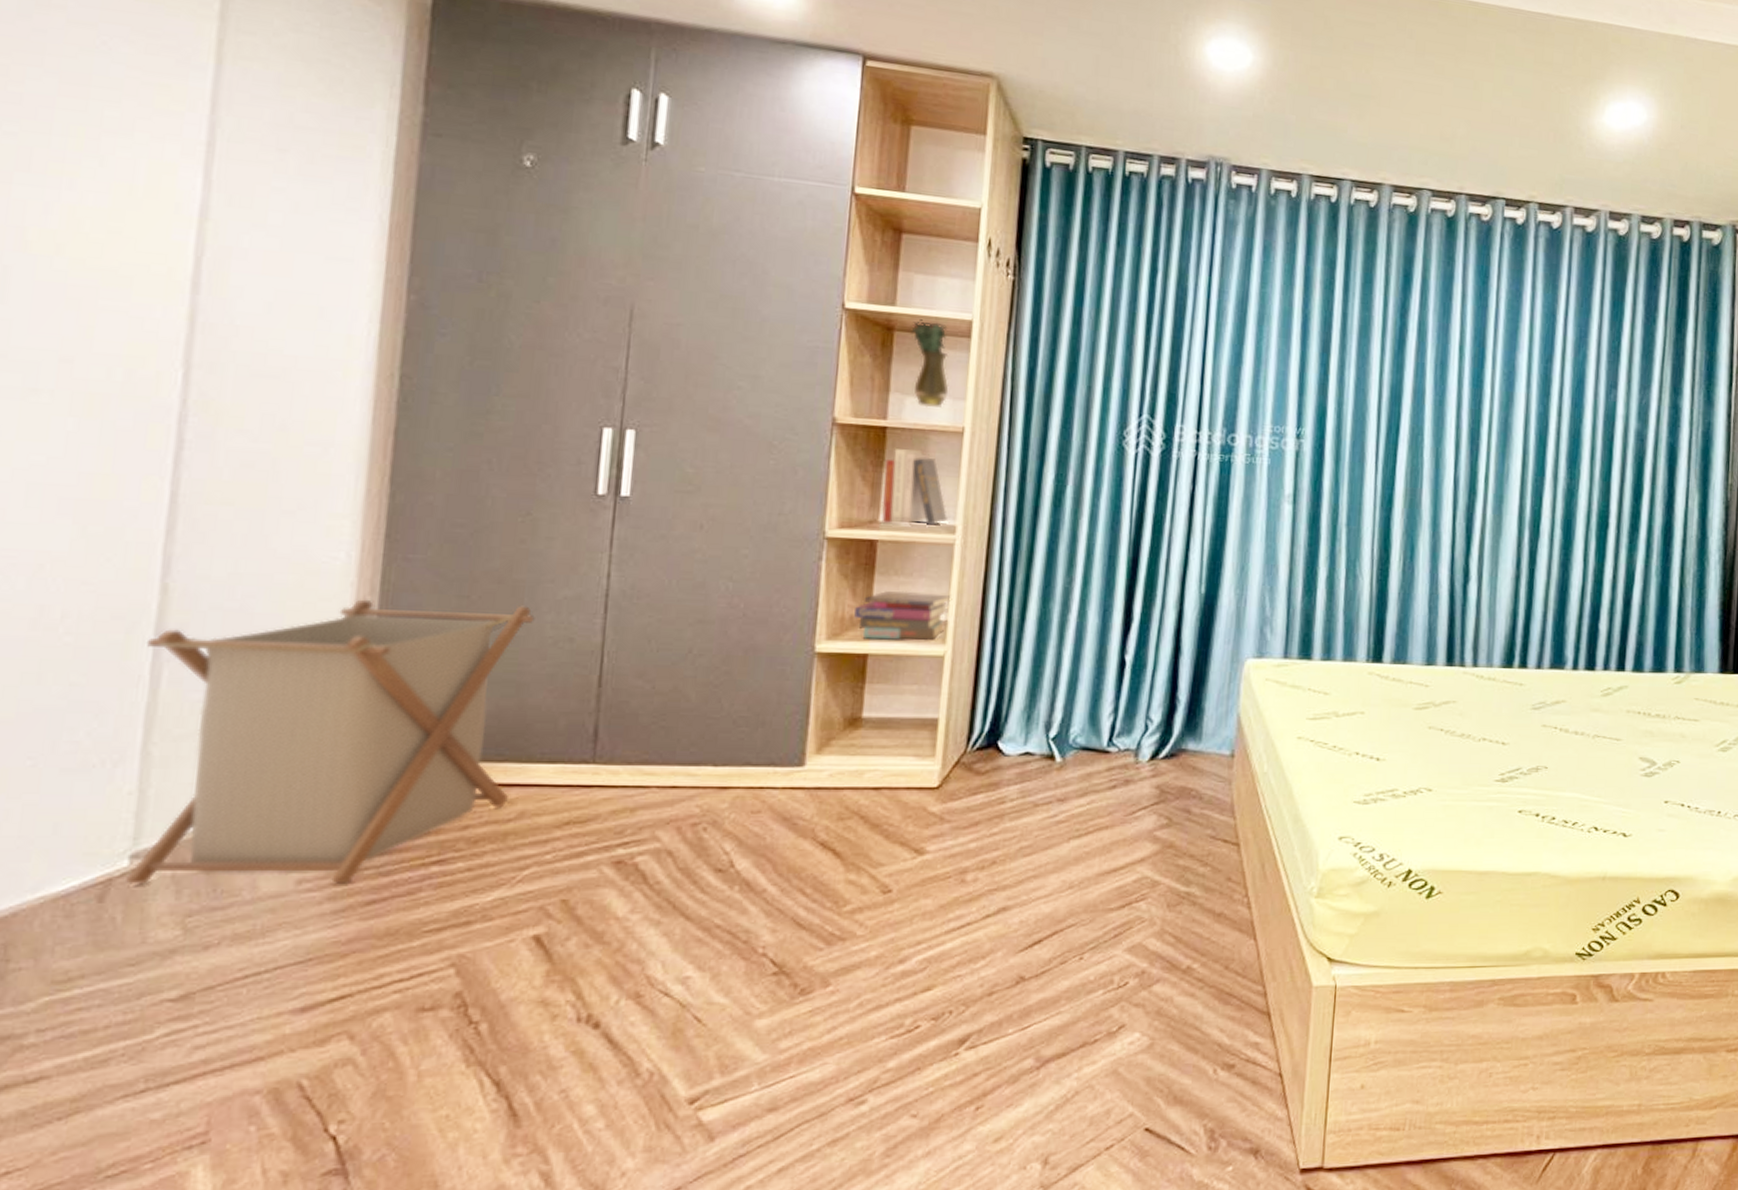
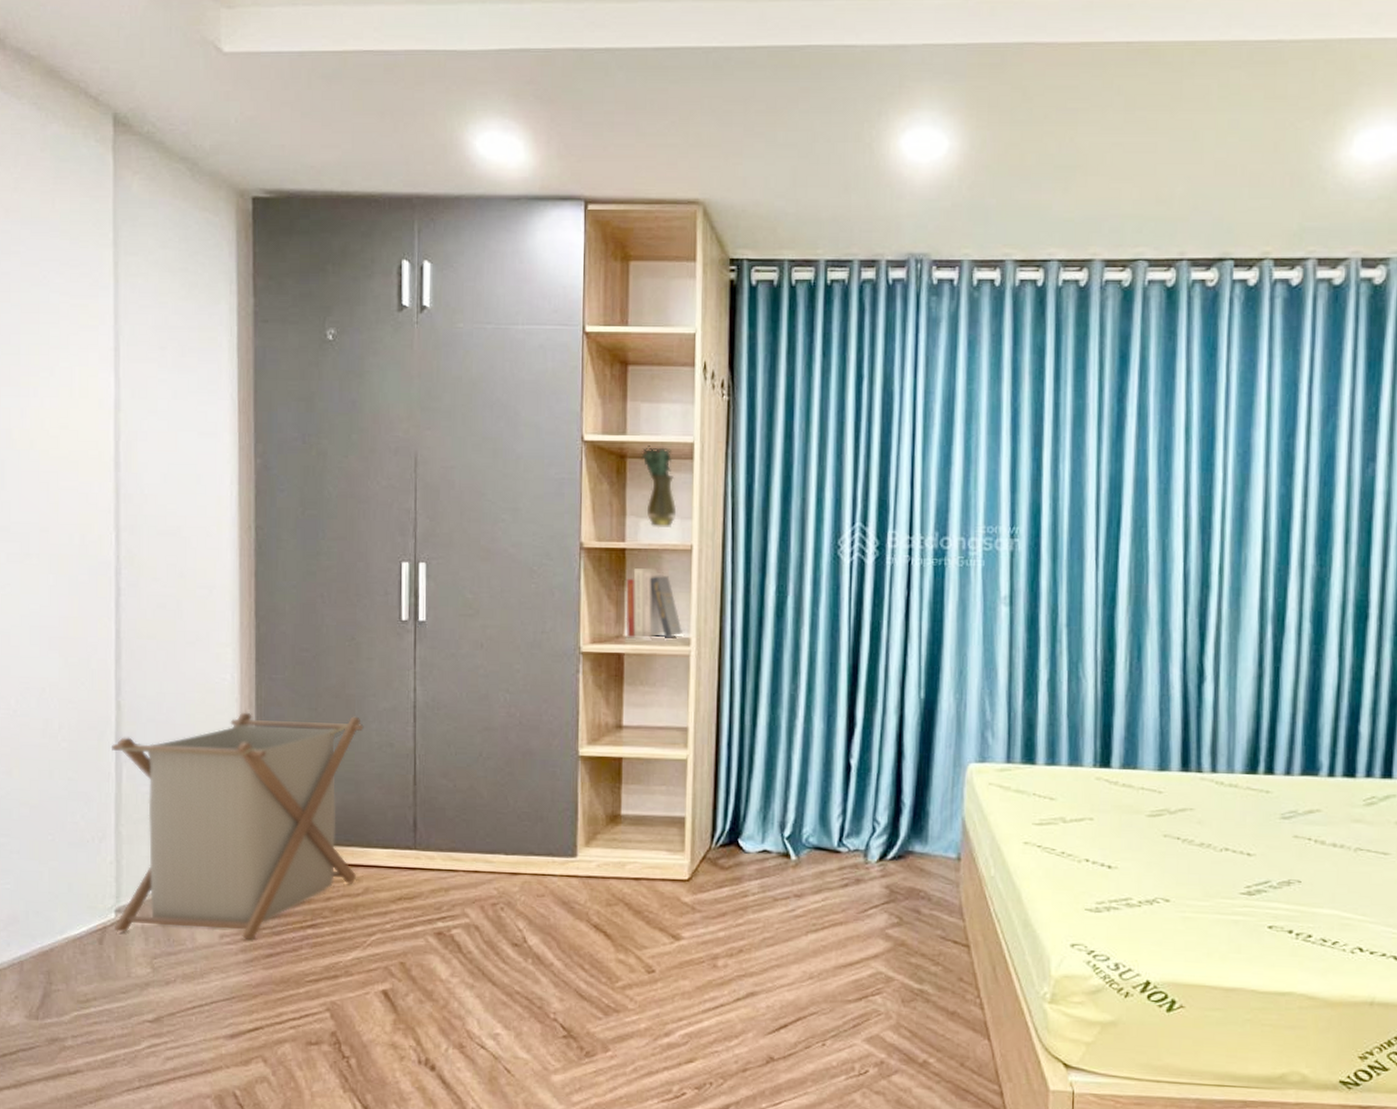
books: present [854,591,953,641] -> none [609,699,691,746]

